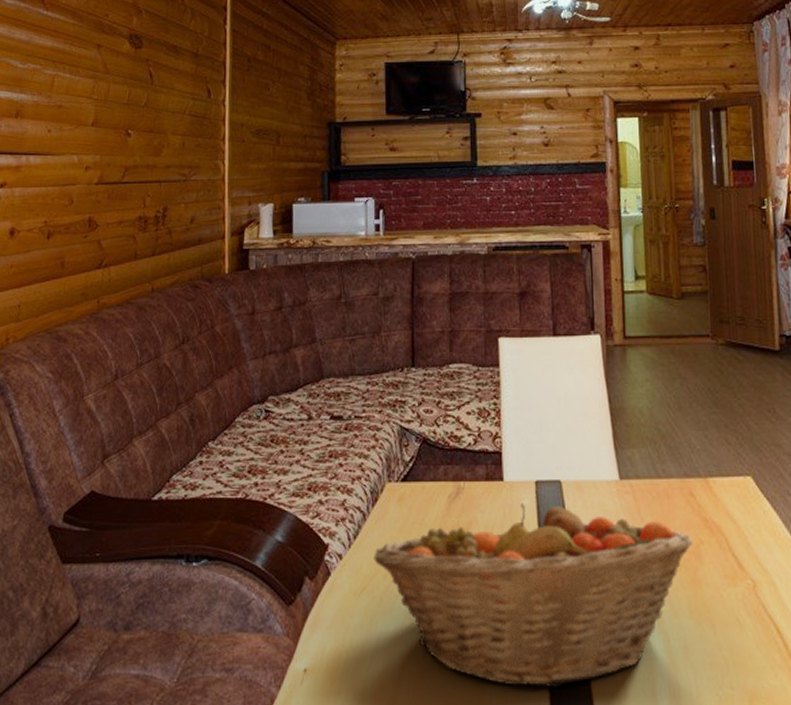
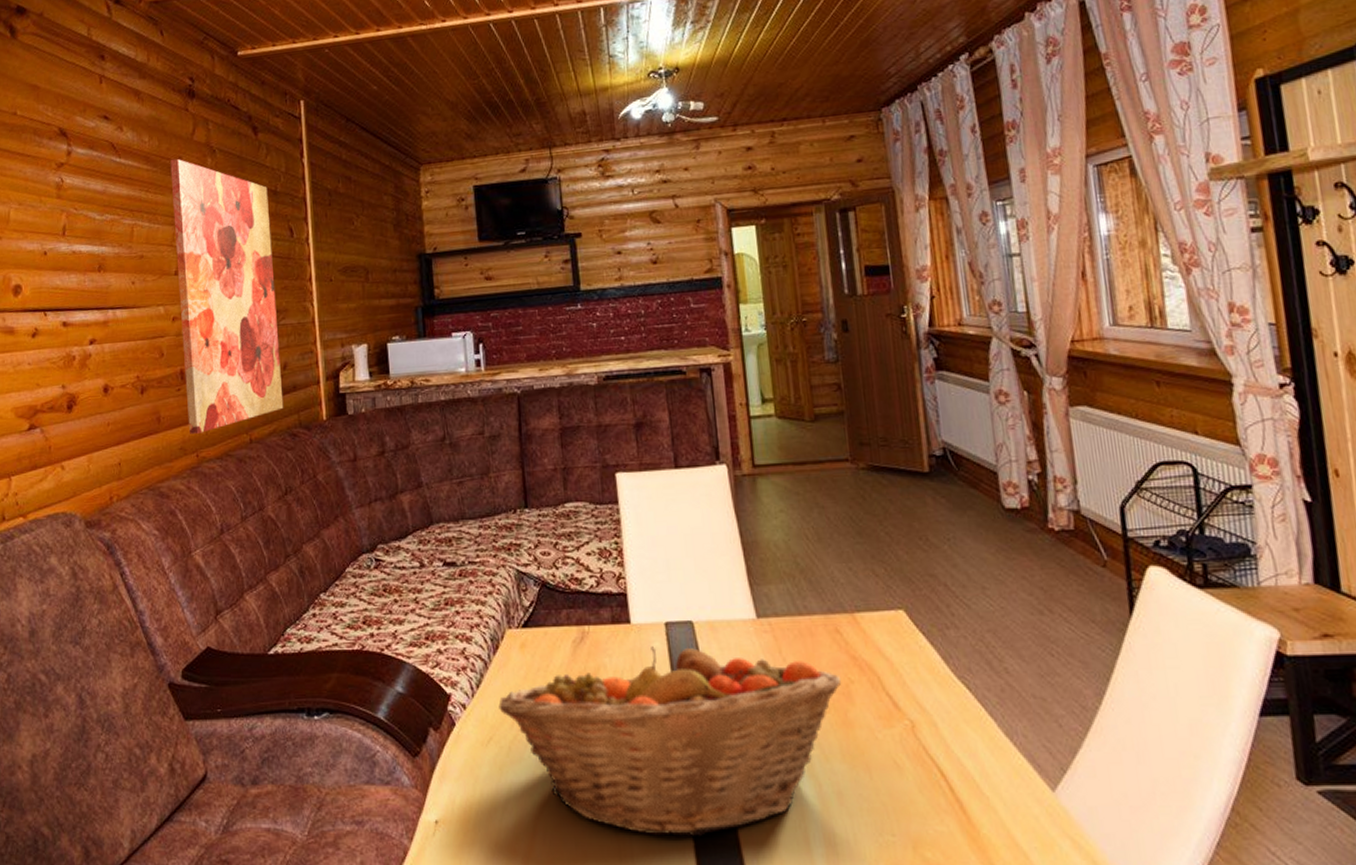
wall art: none [92,15,189,280] -> present [170,158,284,434]

